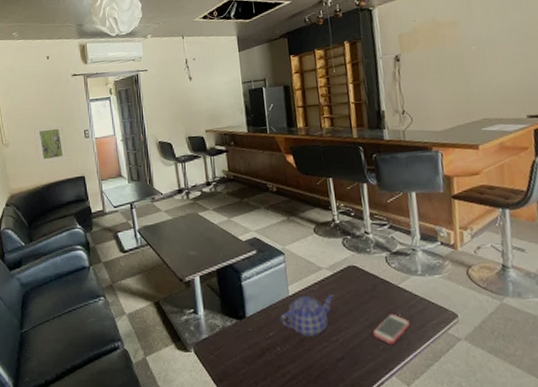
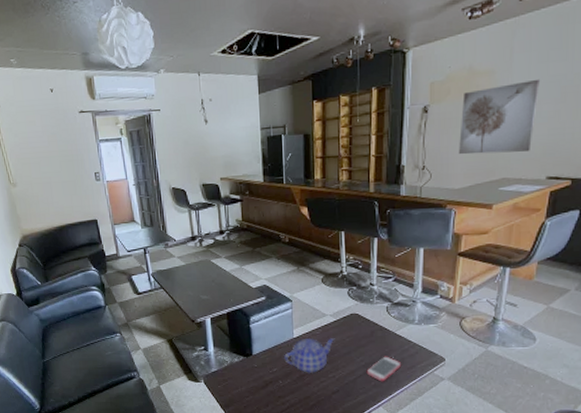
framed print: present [33,124,69,165] -> none [41,165,80,207]
wall art: none [431,26,506,98] -> present [458,79,540,155]

